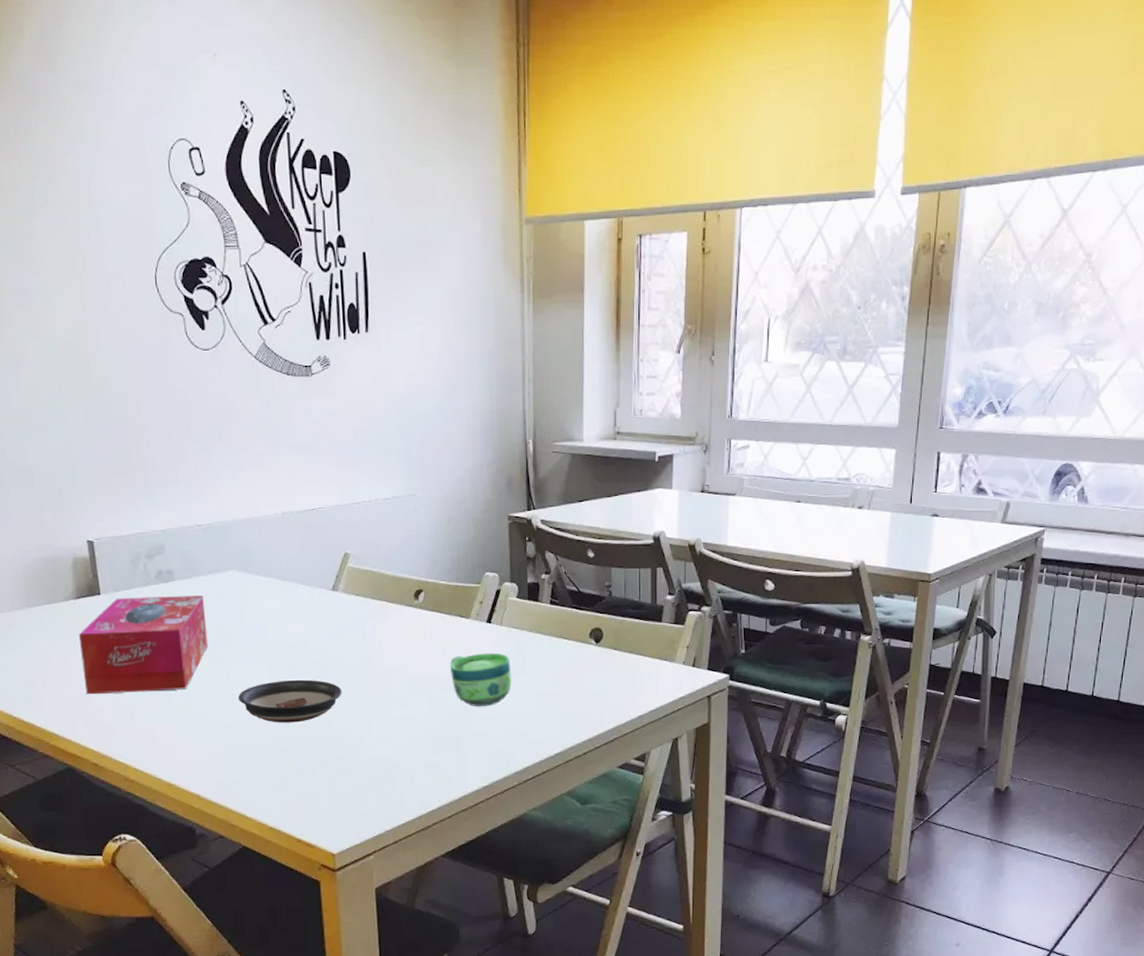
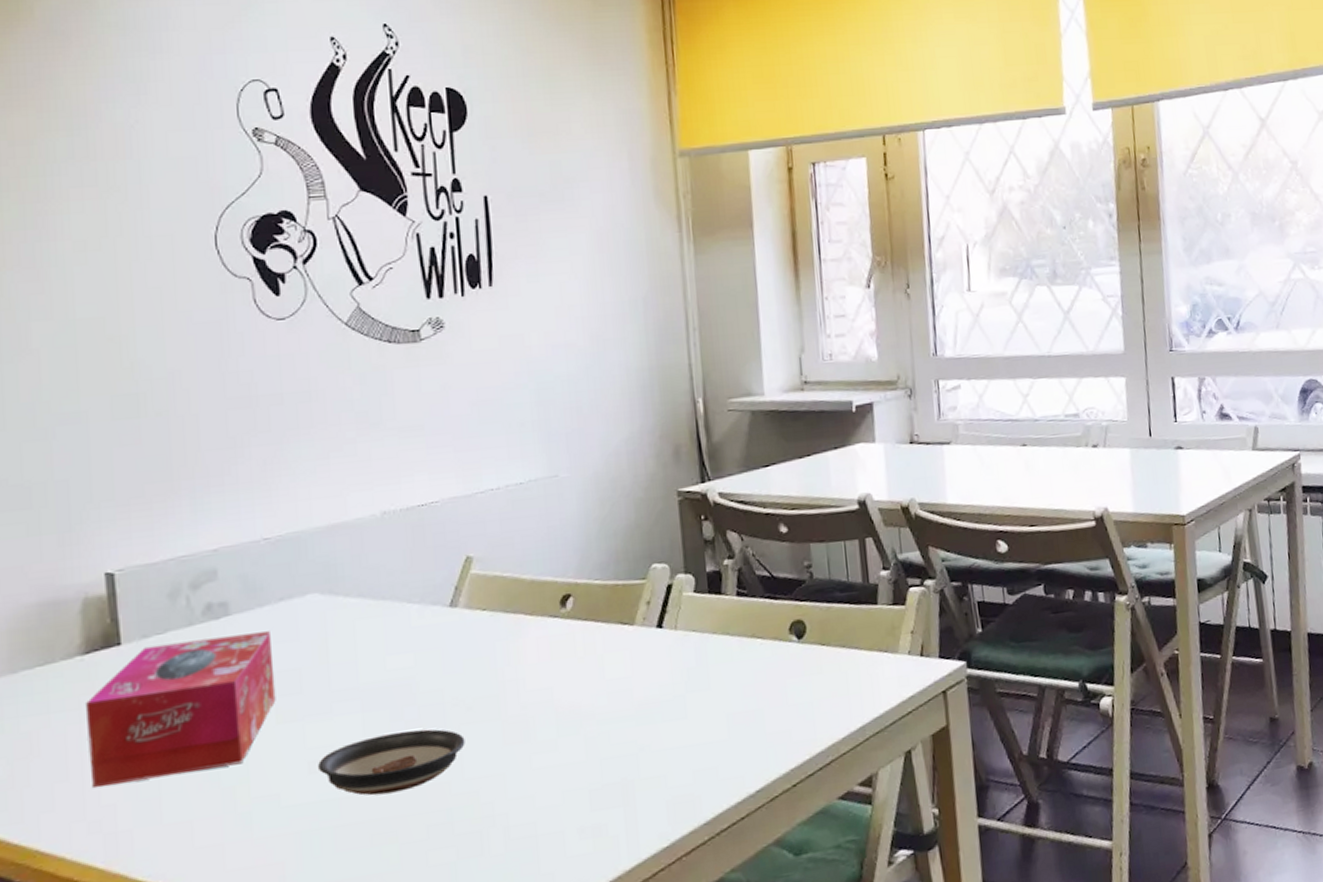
cup: present [450,652,511,706] -> none [611,665,693,740]

